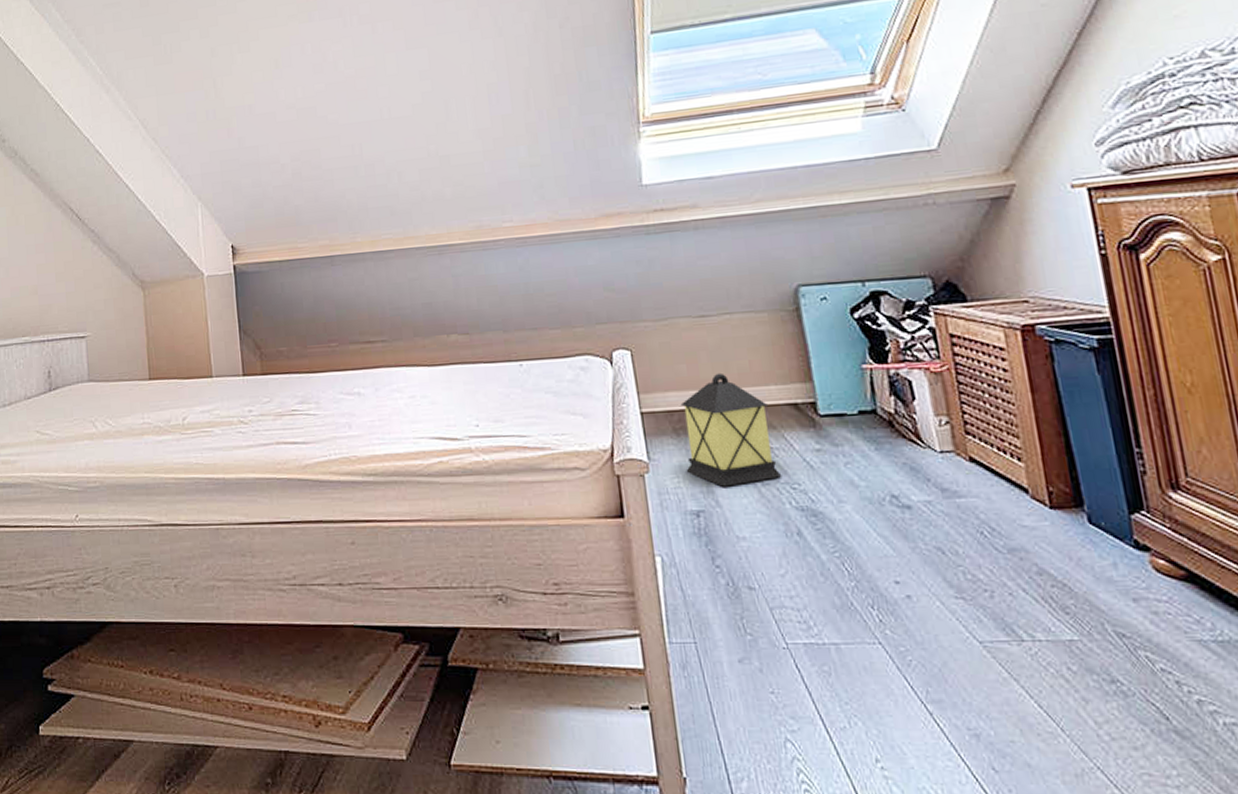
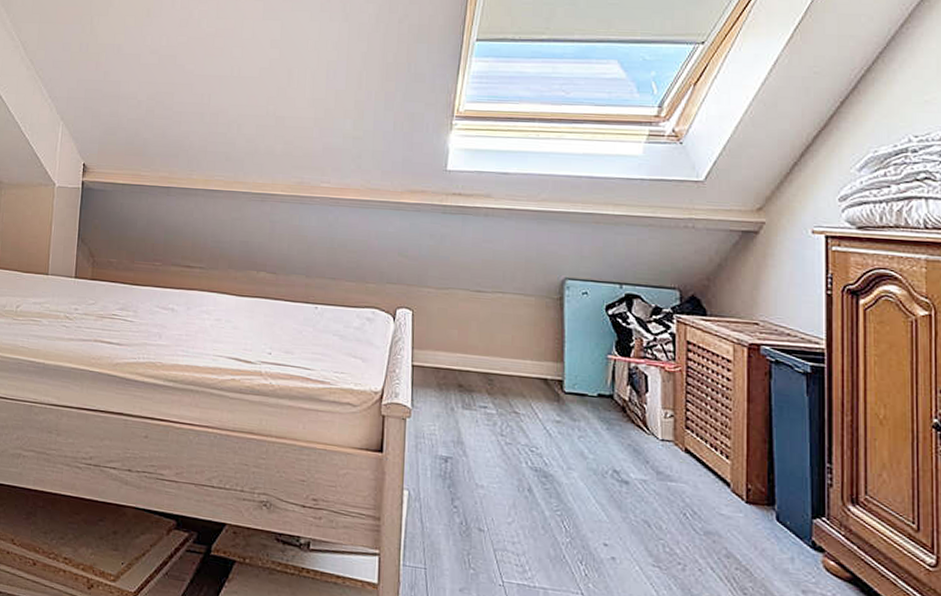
lamp: present [680,372,782,487] -> none [442,342,524,441]

